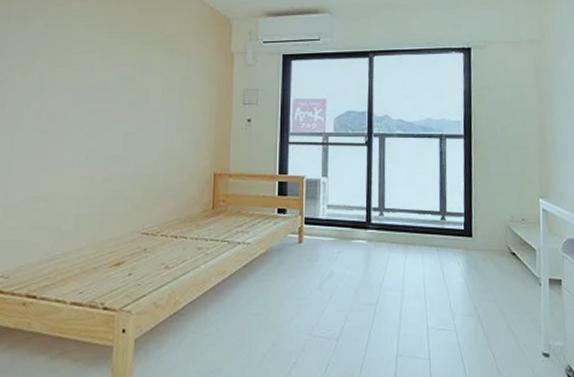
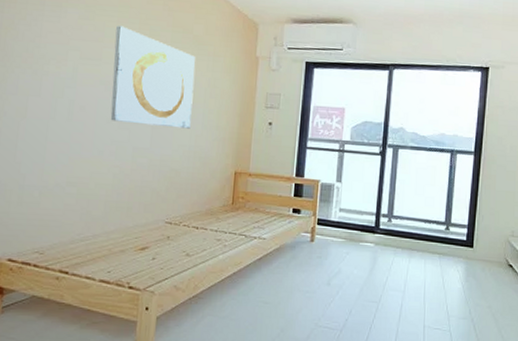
wall art: none [80,30,168,132] -> present [110,25,196,129]

